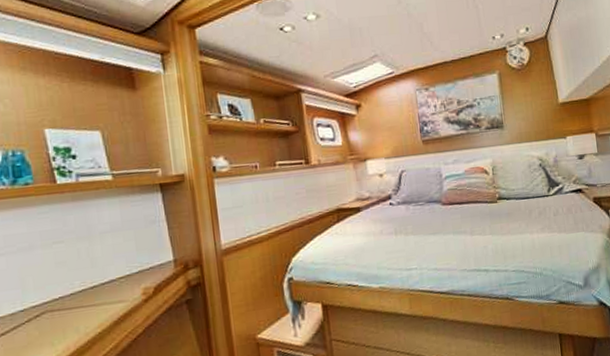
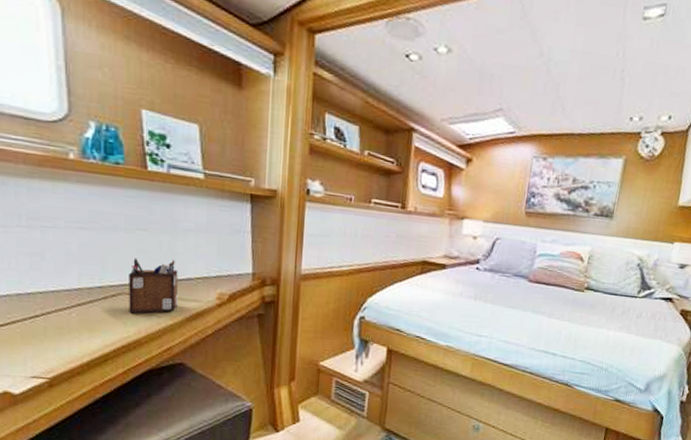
desk organizer: none [50,265,104,331] -> present [129,258,178,314]

